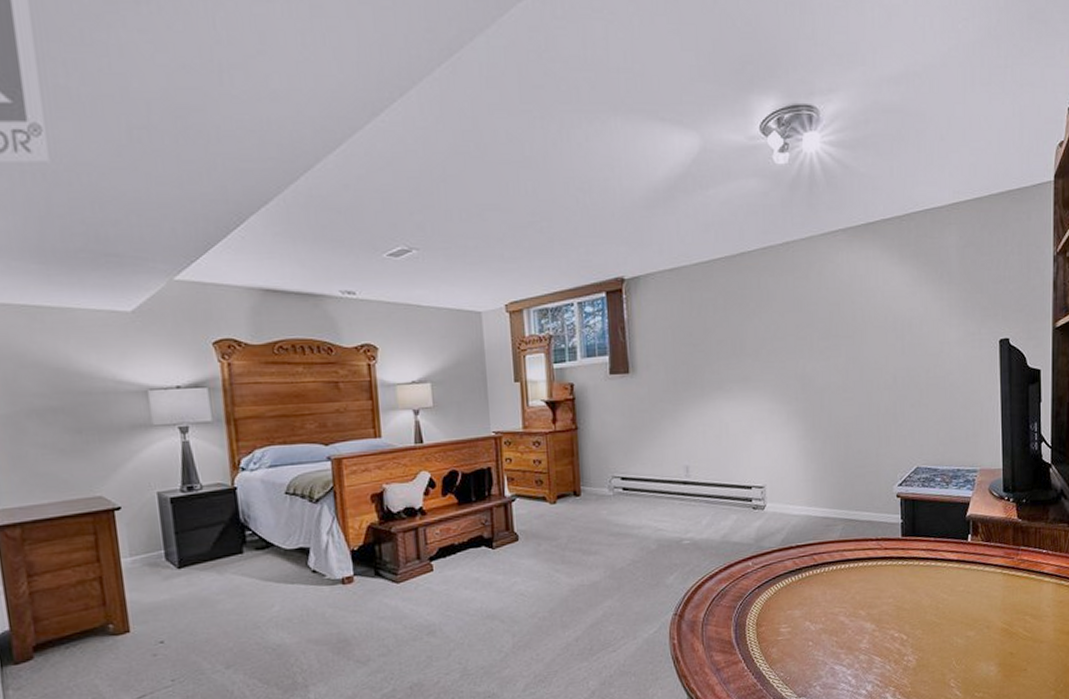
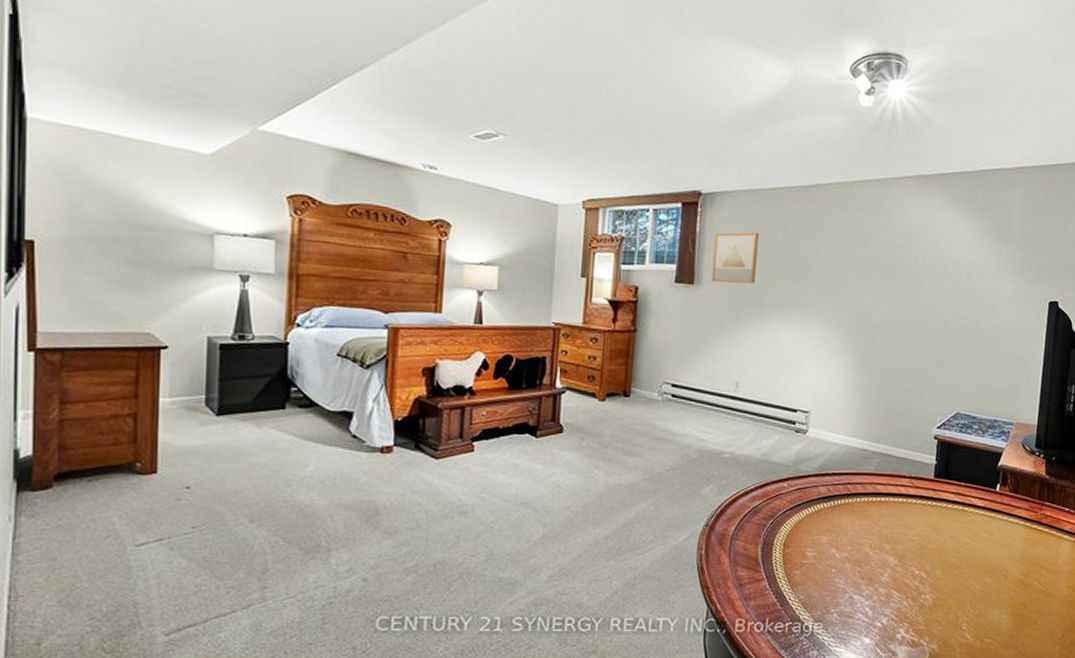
wall art: none [644,310,691,368] -> present [711,231,759,284]

